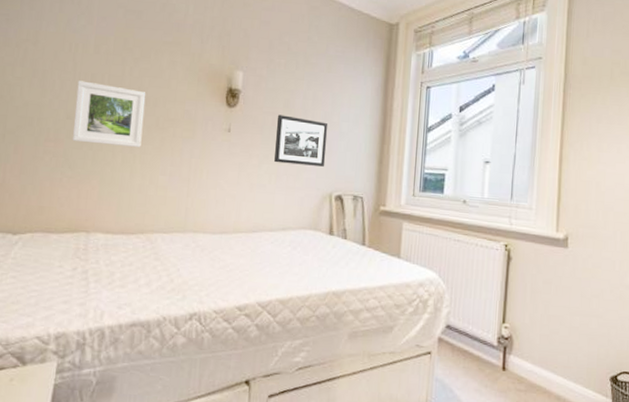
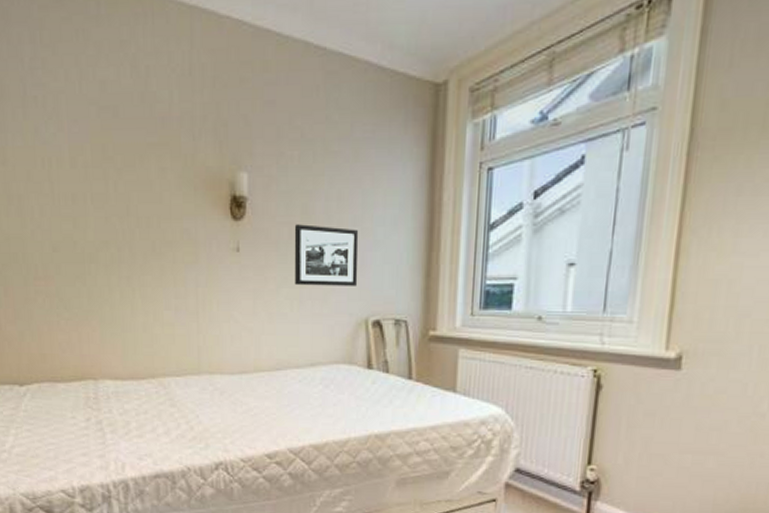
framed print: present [72,80,146,147] -> none [58,204,139,279]

